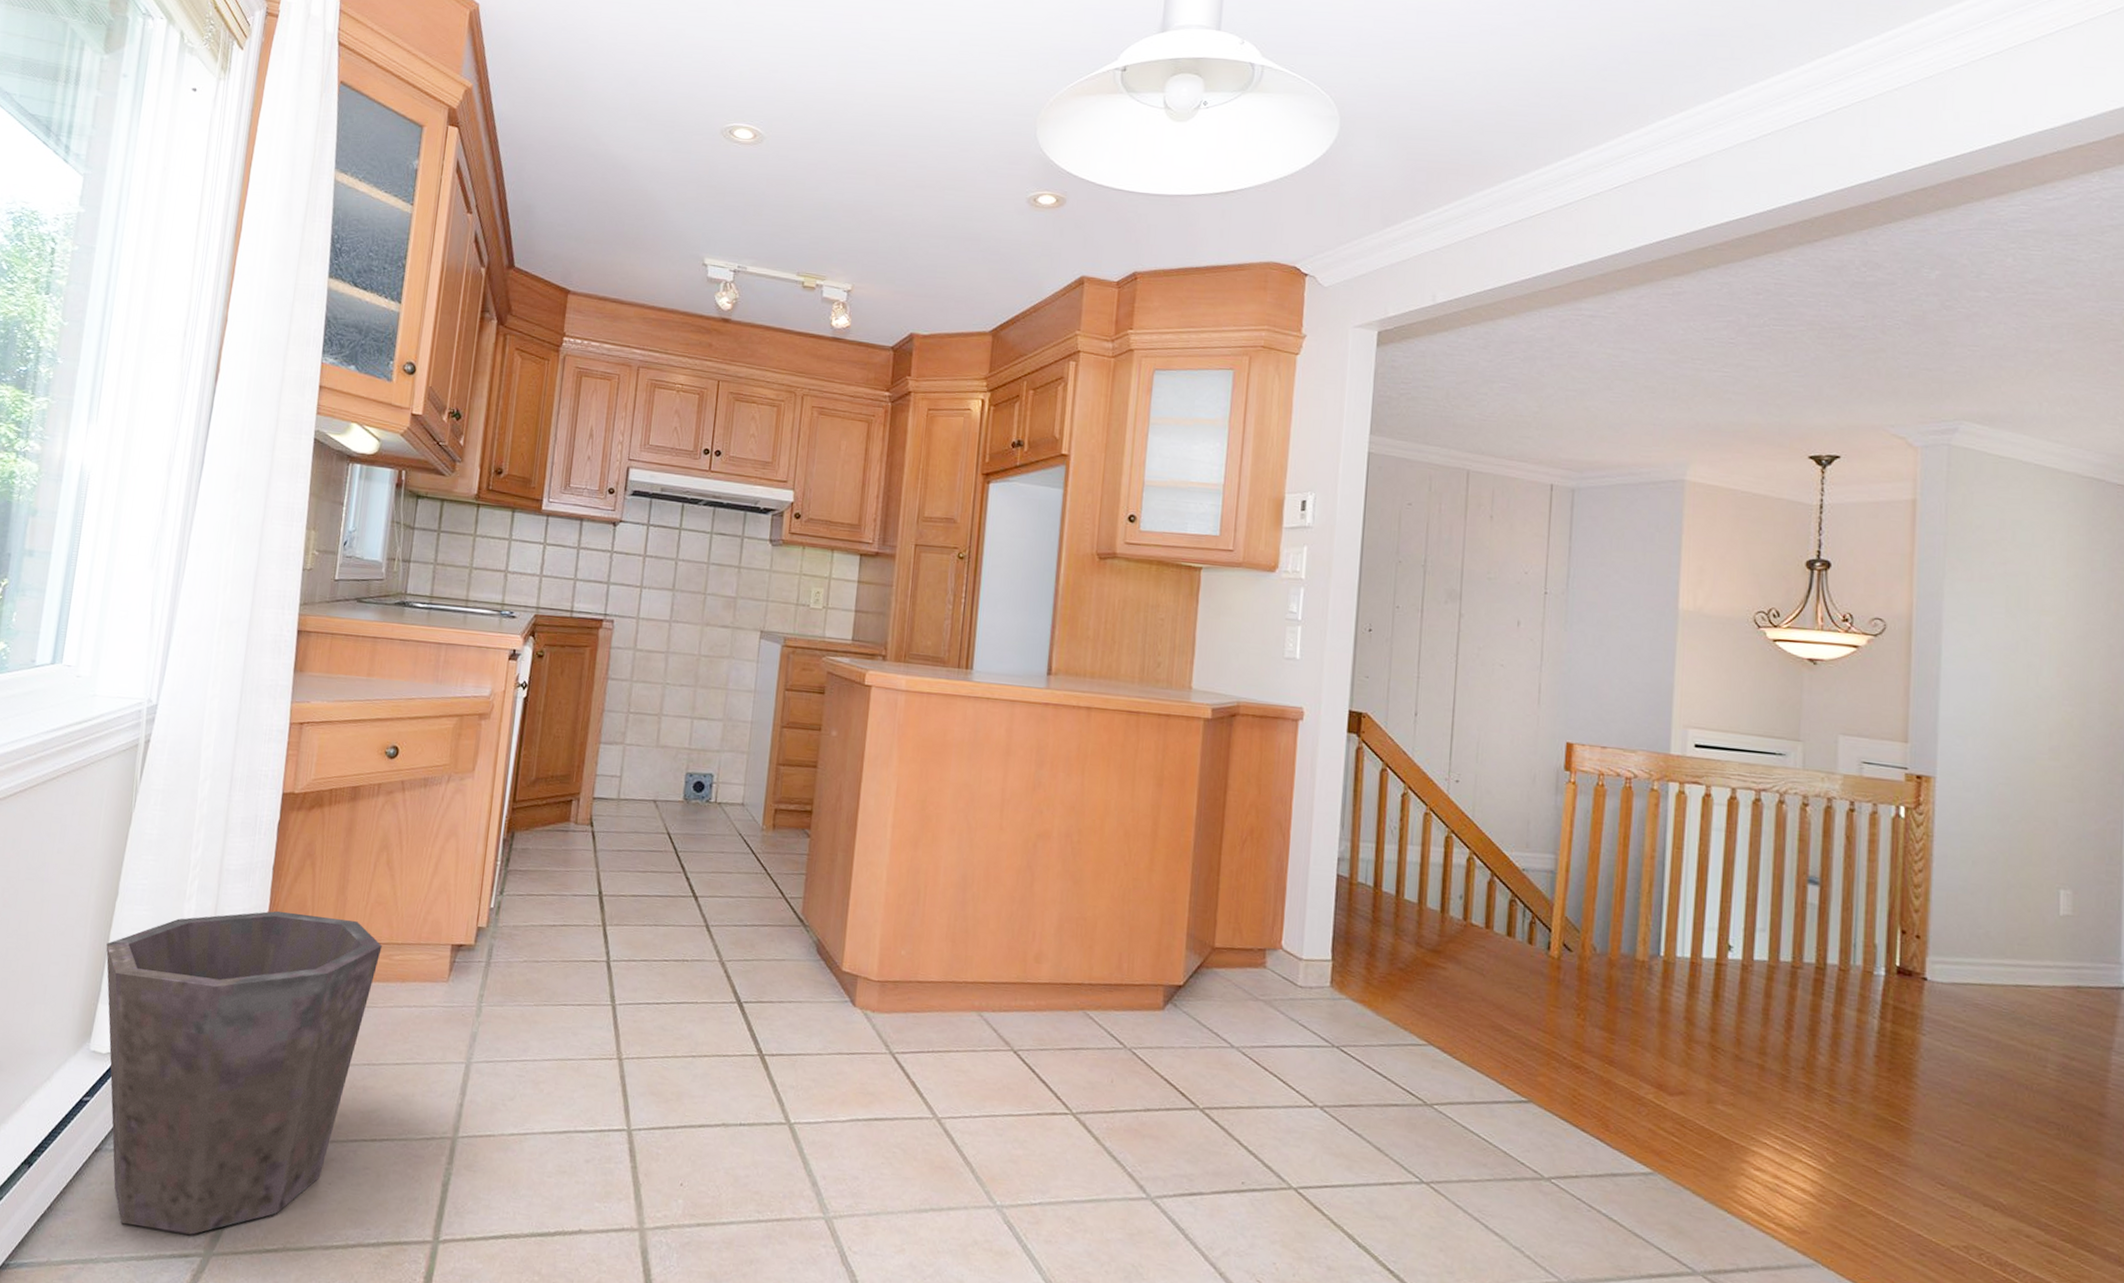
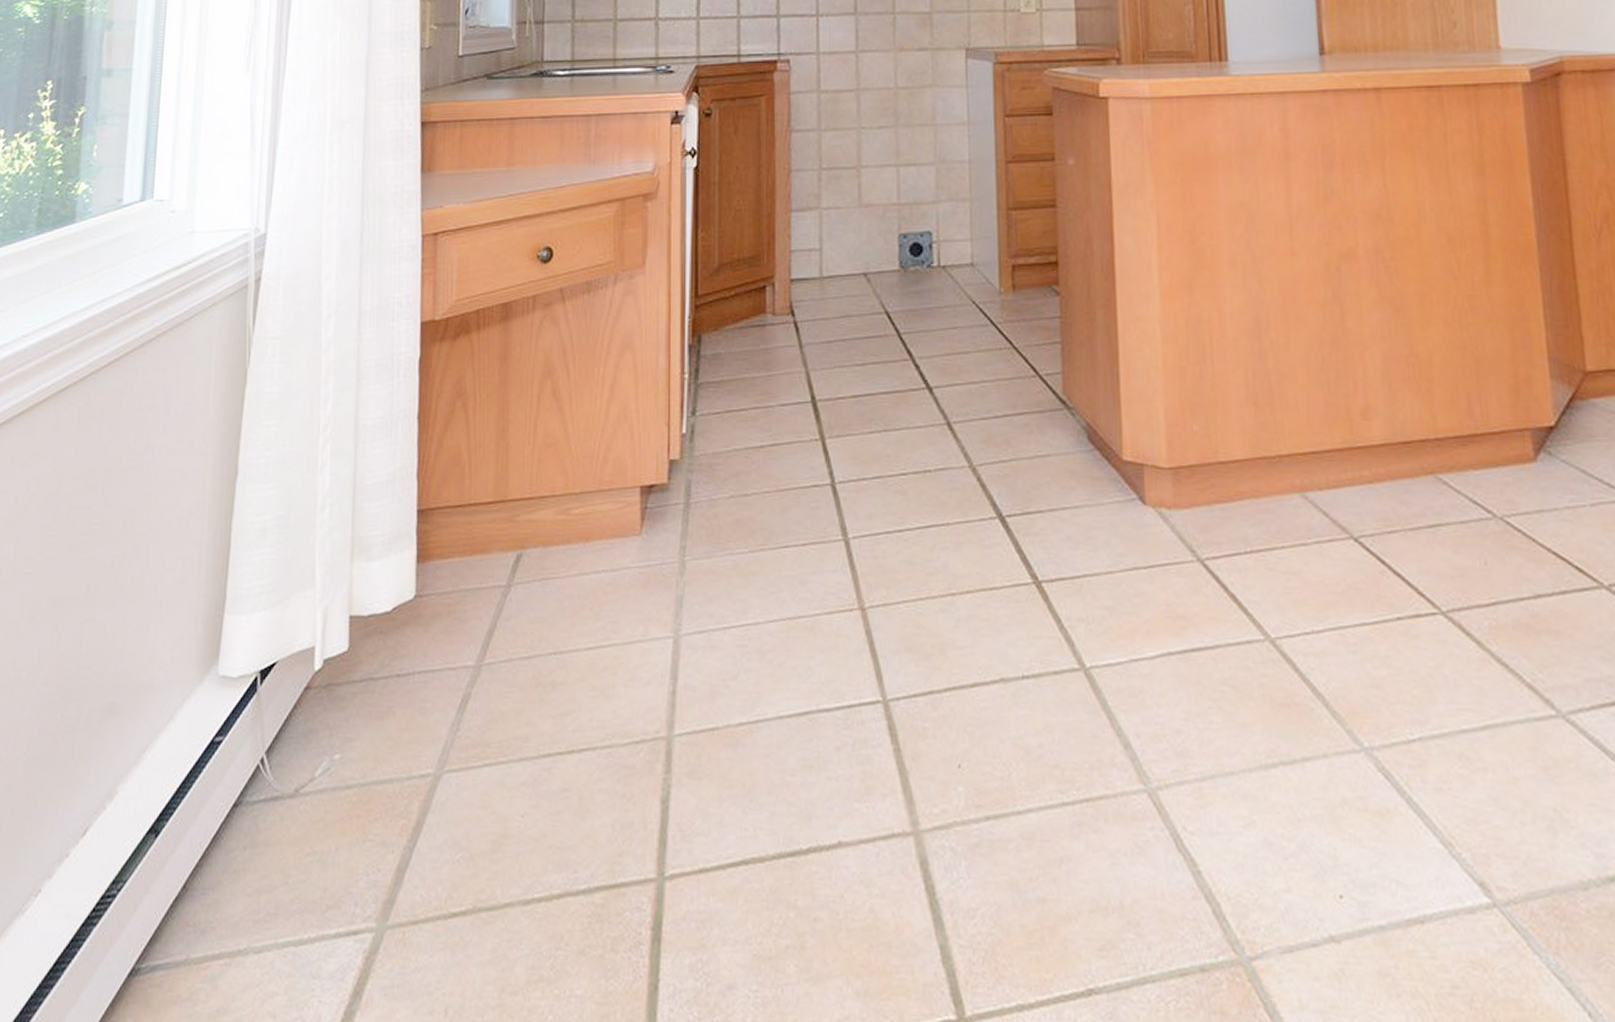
waste bin: present [106,910,382,1235] -> none [228,469,557,904]

